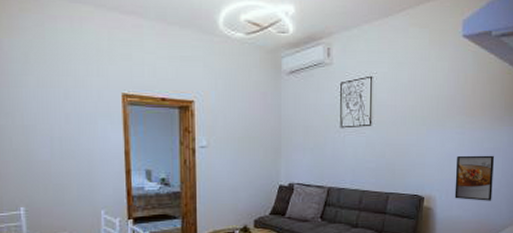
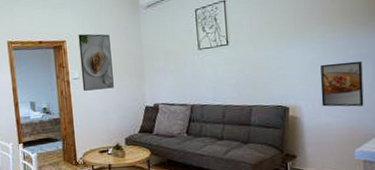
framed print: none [209,95,246,162] -> present [78,34,114,91]

